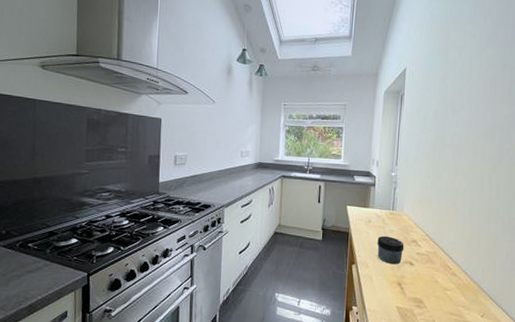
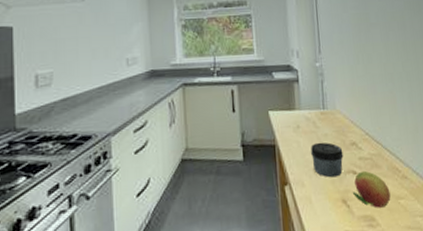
fruit: none [408,263,440,294] -> present [353,170,391,208]

